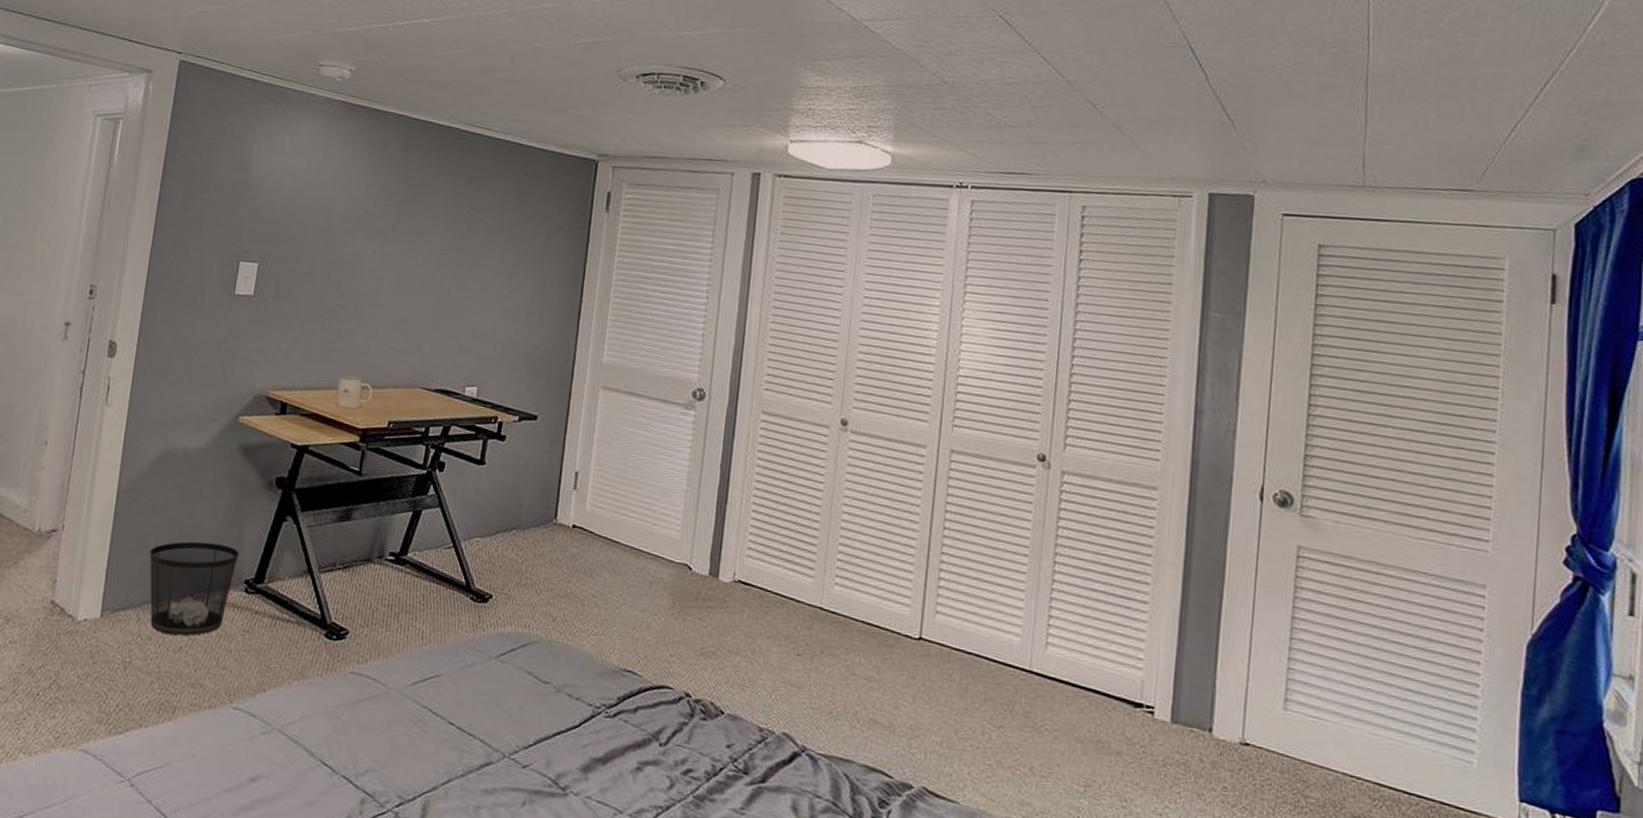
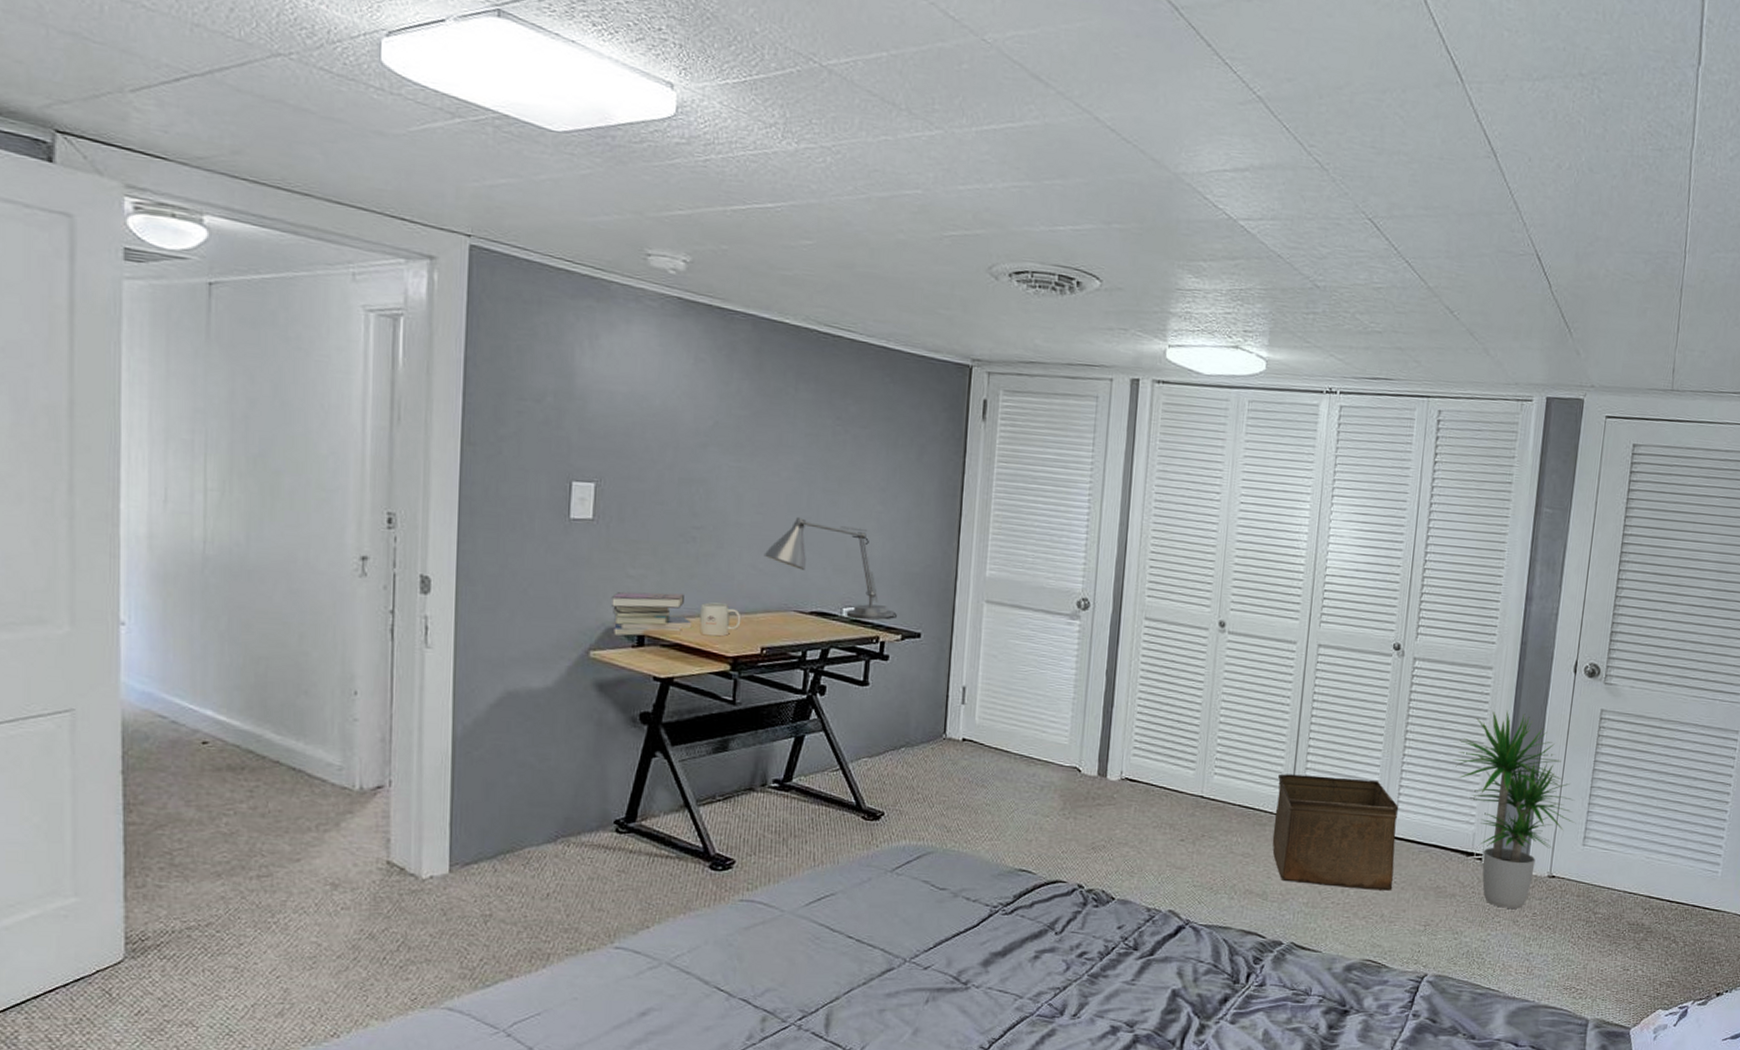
waste bin: present [149,541,239,636] -> none [499,785,605,883]
books: none [261,363,329,406] -> present [612,592,692,636]
desk lamp: none [397,298,516,401] -> present [763,516,897,621]
storage bin: none [900,590,1049,739] -> present [1272,774,1399,891]
potted plant: none [1114,538,1272,779] -> present [1454,711,1575,909]

